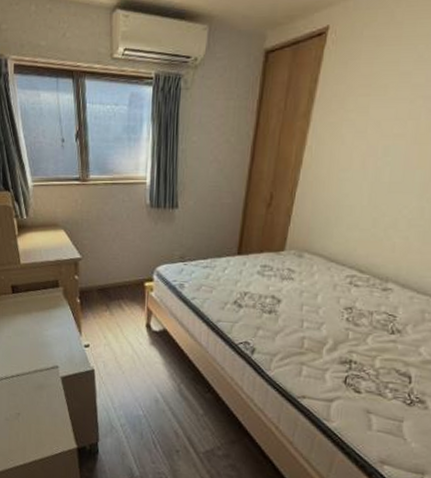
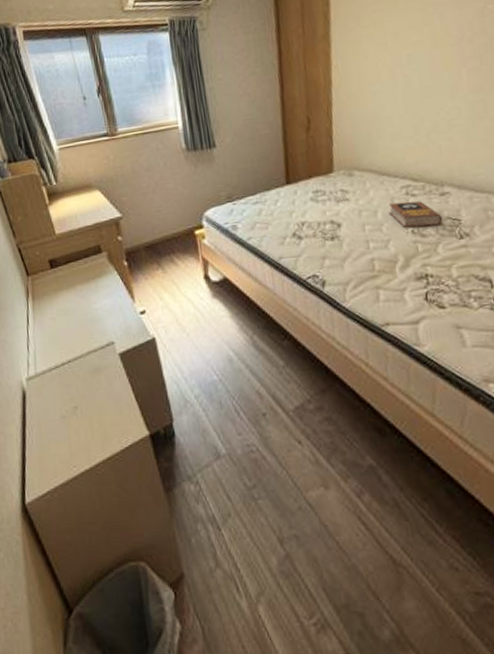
book: none [328,289,380,318] -> present [388,201,443,228]

